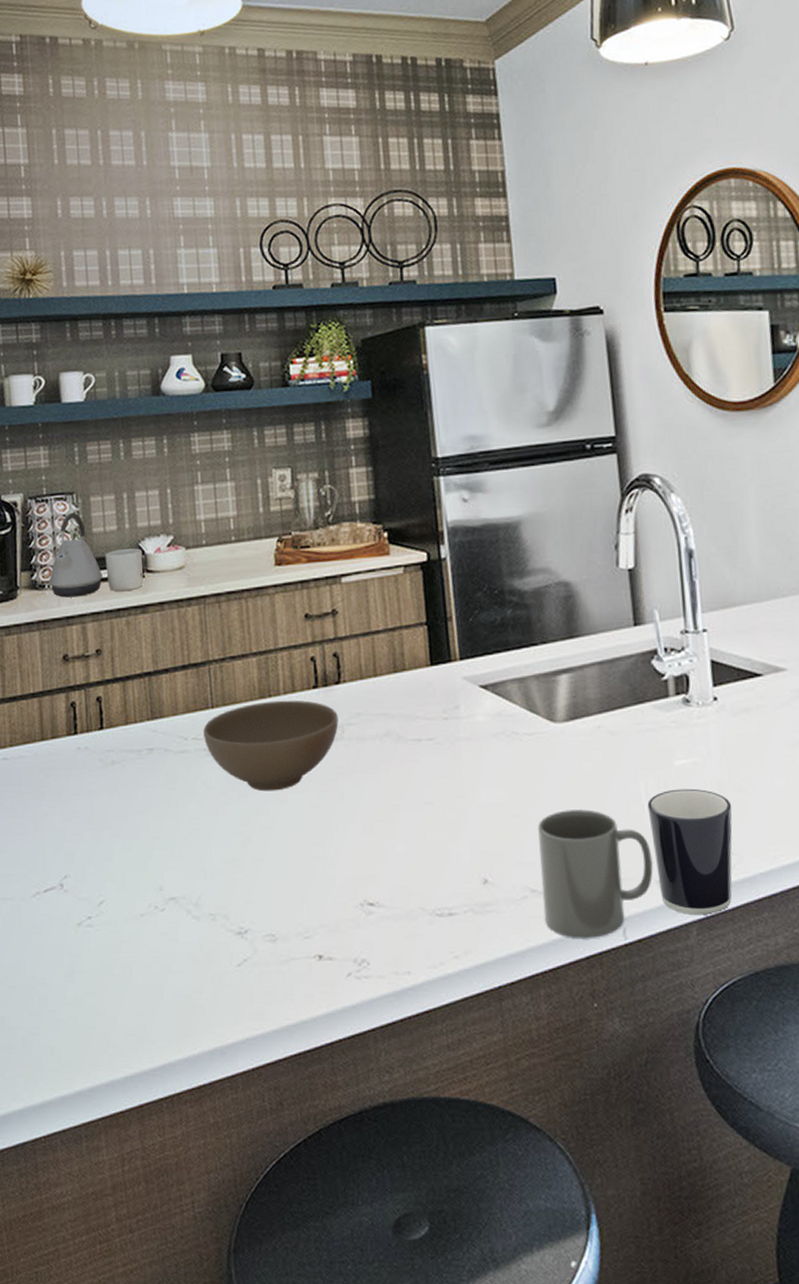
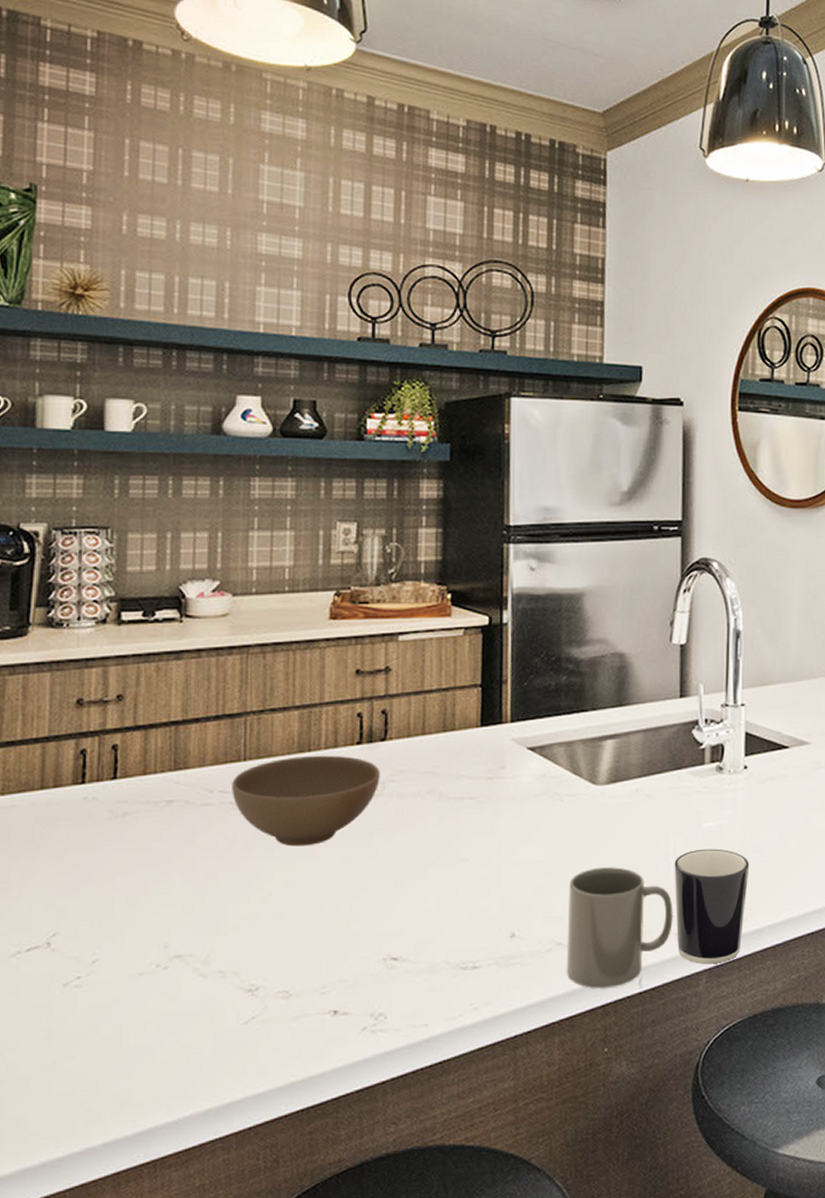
kettle: present [49,513,103,598] -> none [68,549,134,638]
mug: present [105,548,143,592] -> none [138,591,183,636]

